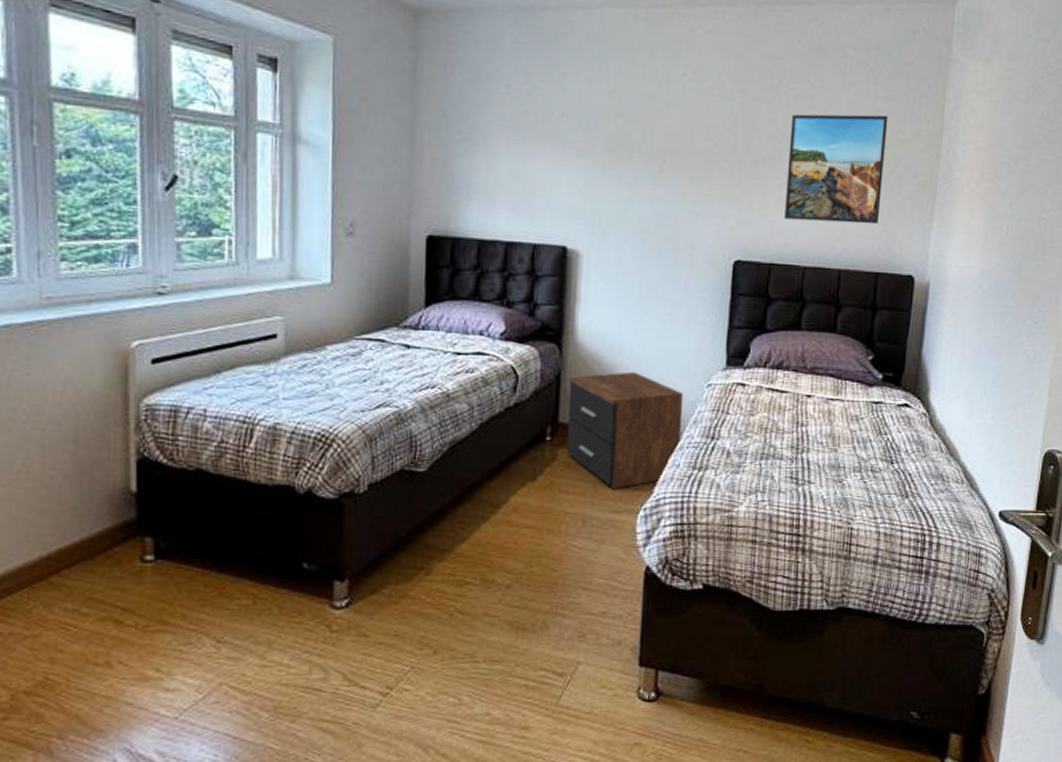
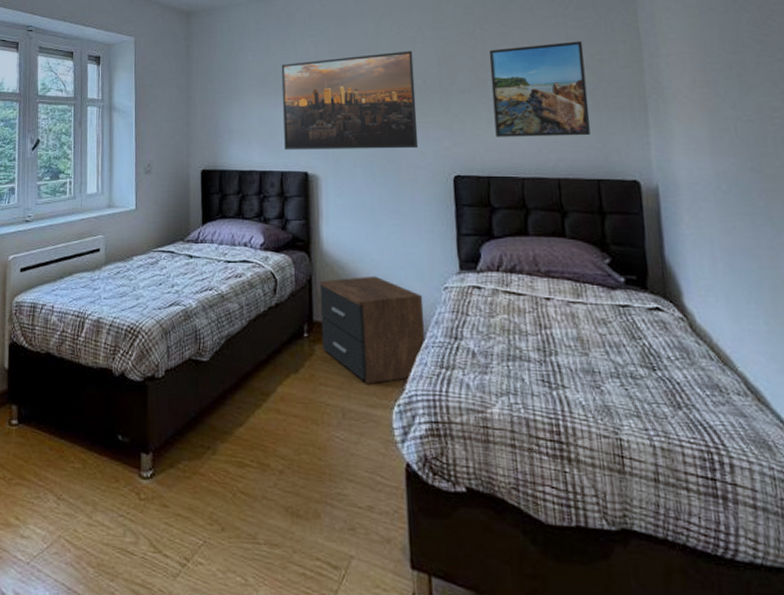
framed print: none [540,102,707,226] -> present [281,50,419,150]

